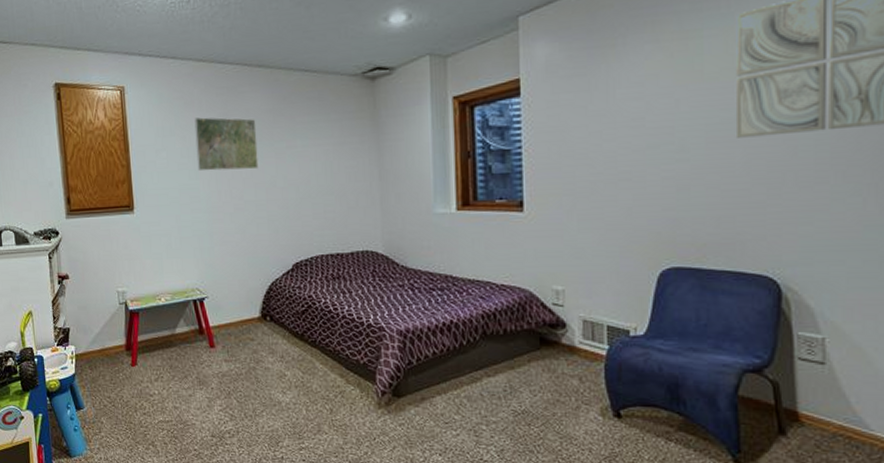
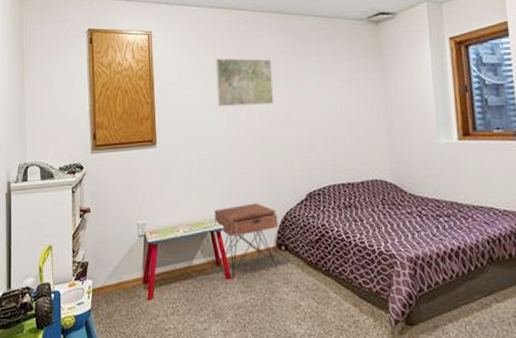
nightstand: none [196,272,263,349] -> present [214,203,278,280]

